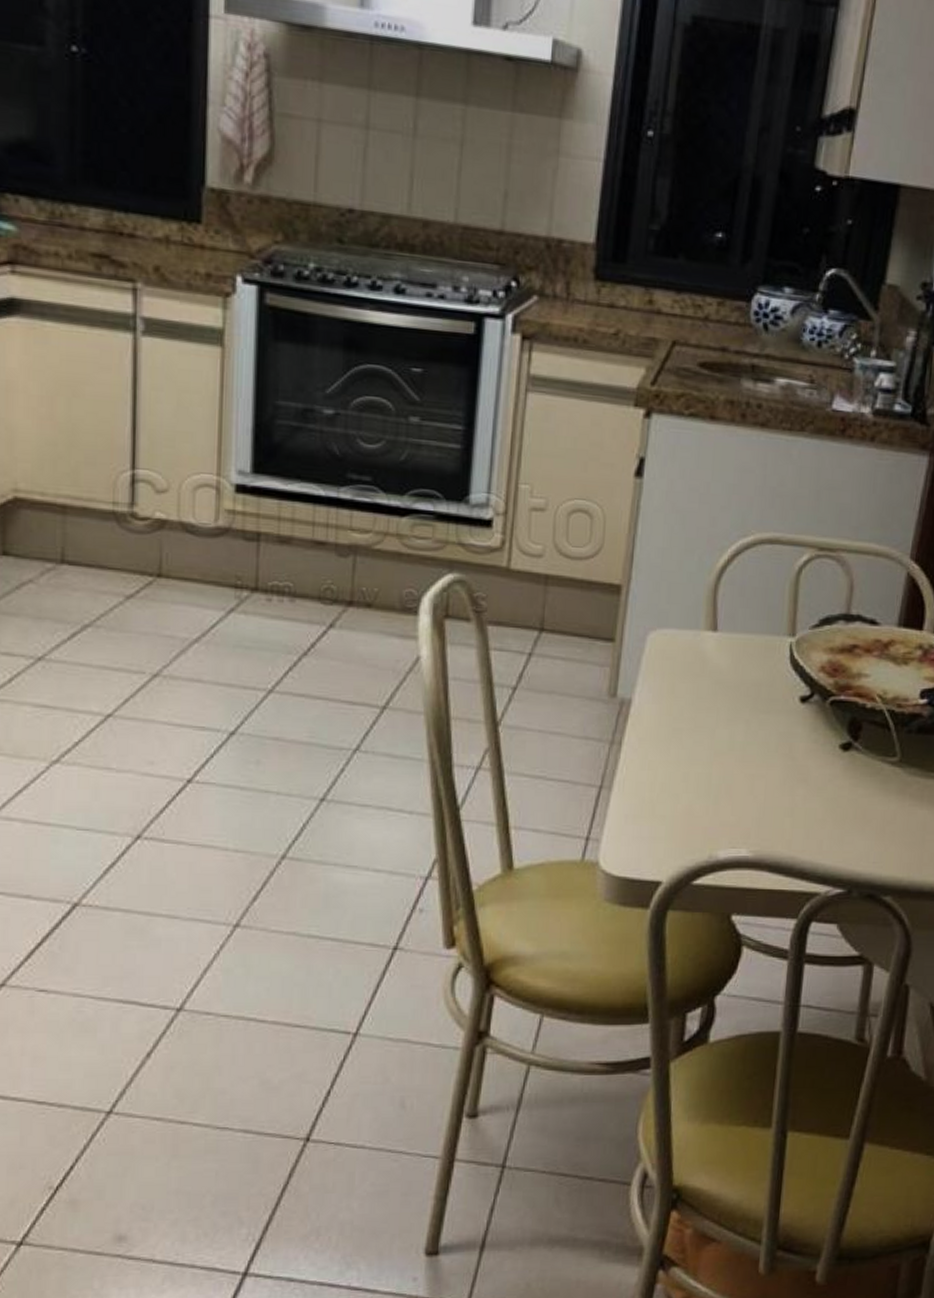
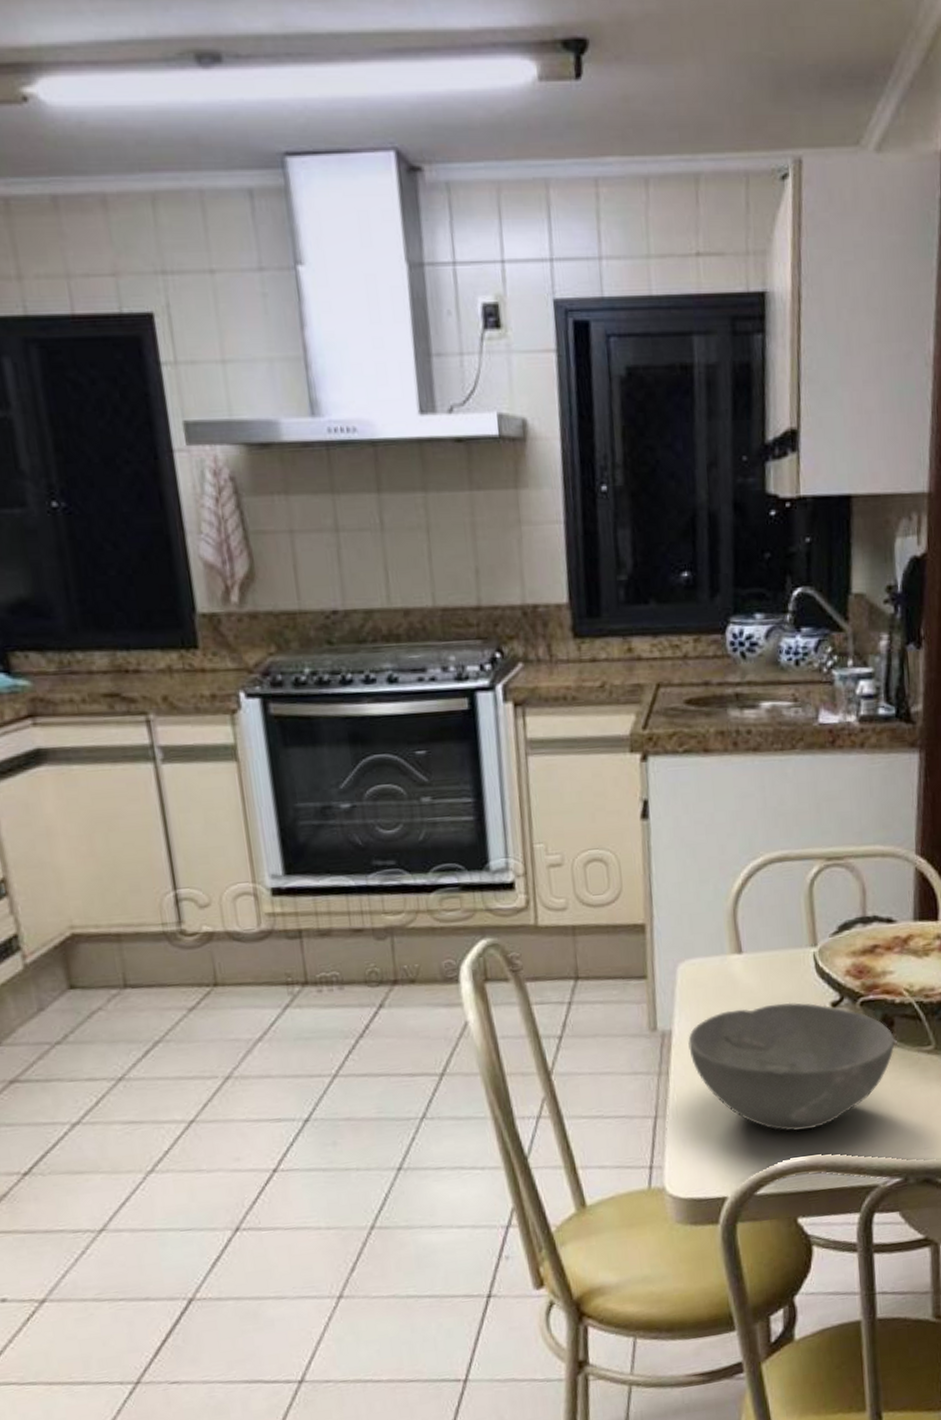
bowl: none [646,688,860,825] -> present [688,1002,895,1132]

